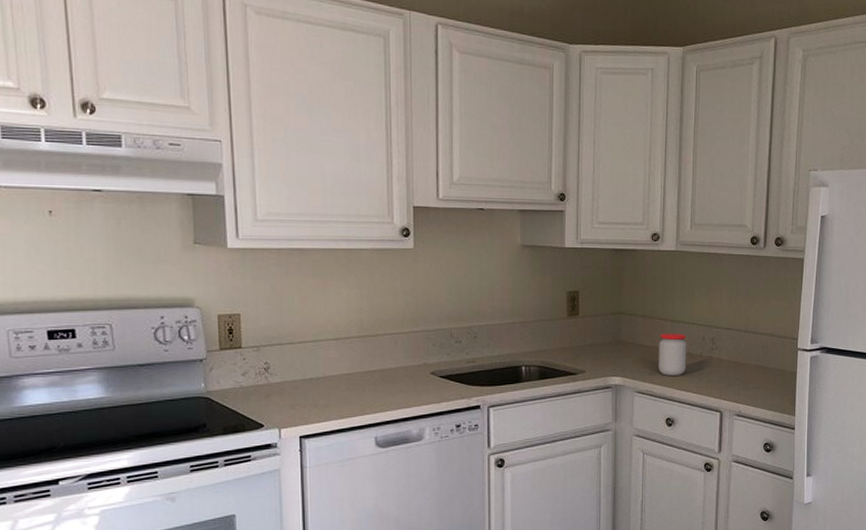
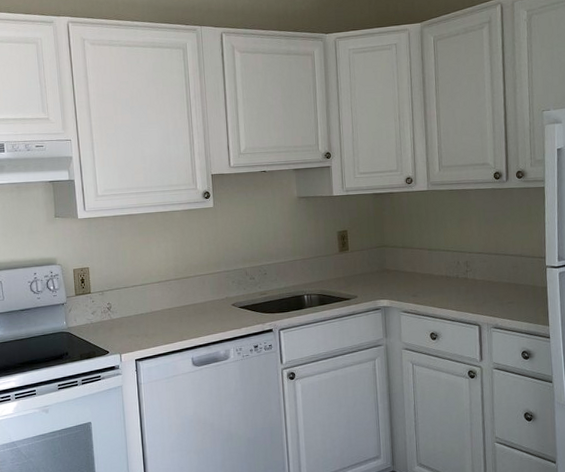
jar: present [658,333,687,376] -> none [418,259,445,296]

